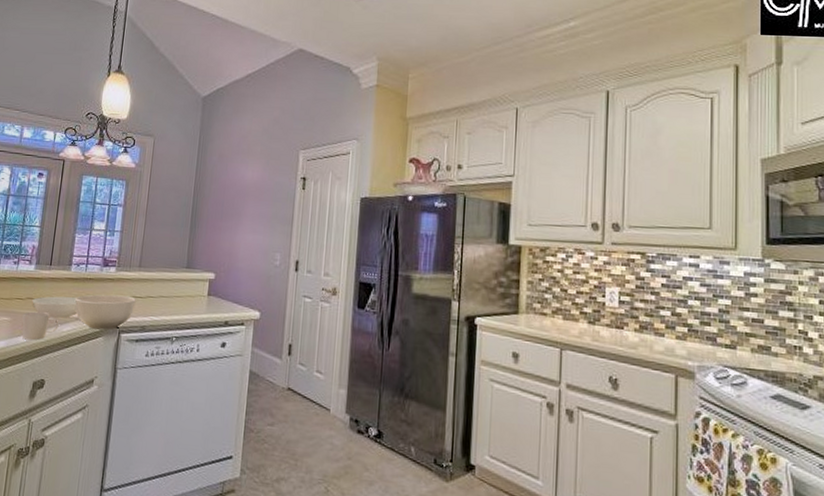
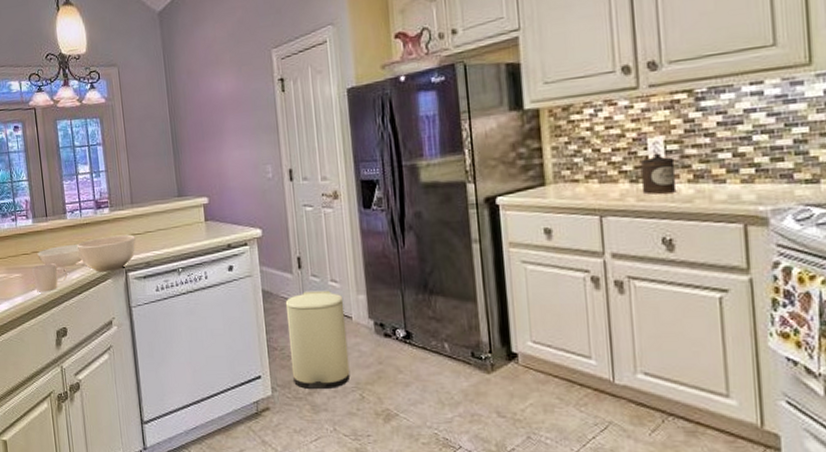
pedal bin: none [263,378,325,478] -> present [285,290,350,389]
canister: none [597,301,626,338] -> present [641,152,677,195]

